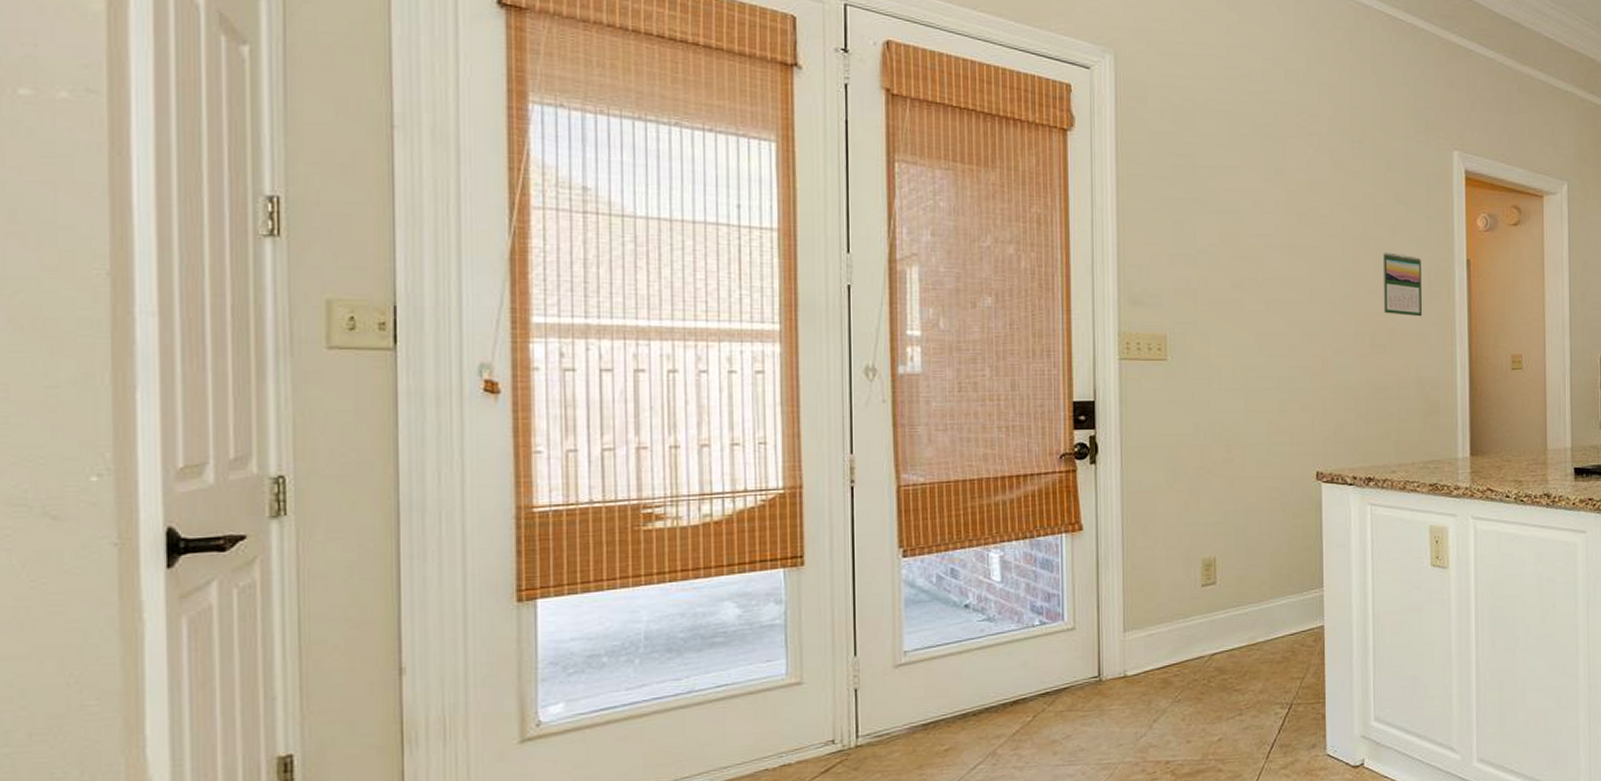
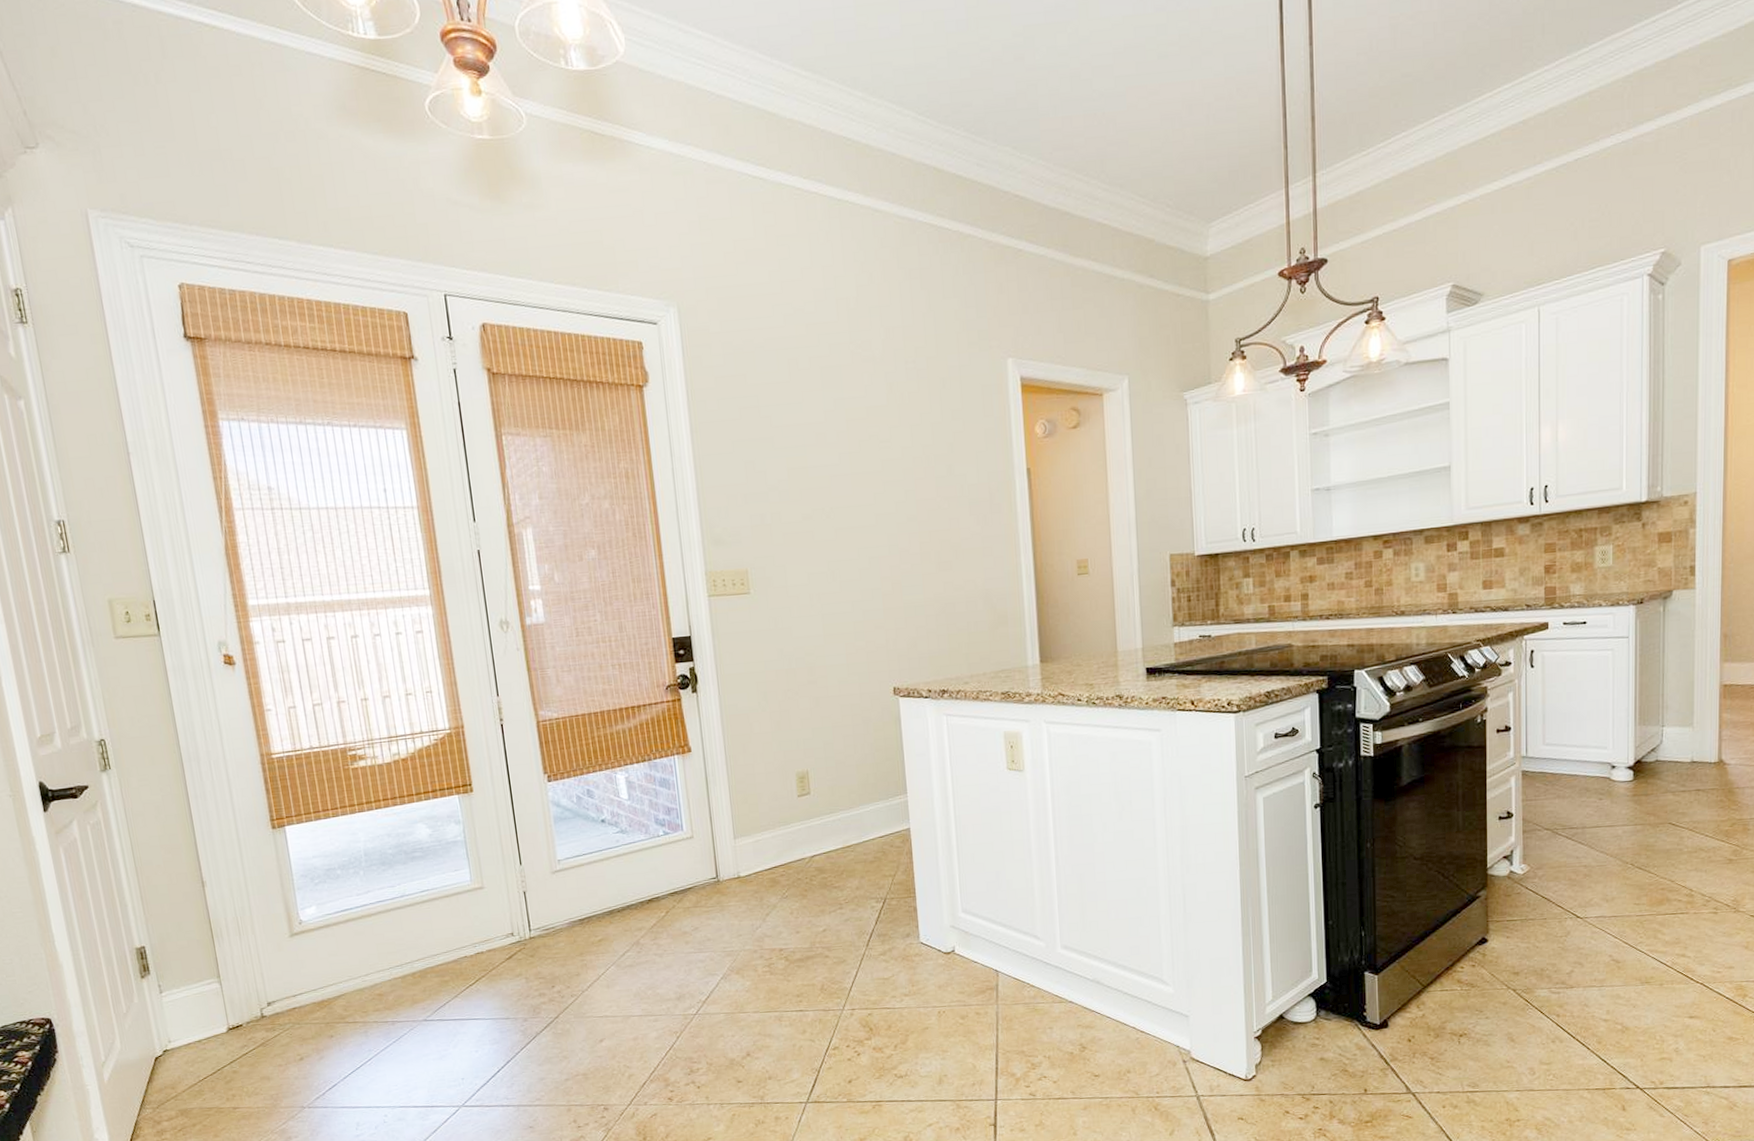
calendar: present [1382,252,1422,317] -> none [943,469,985,531]

